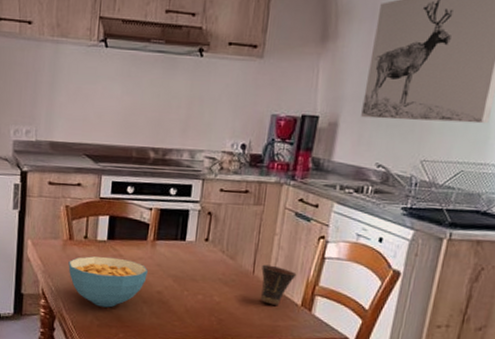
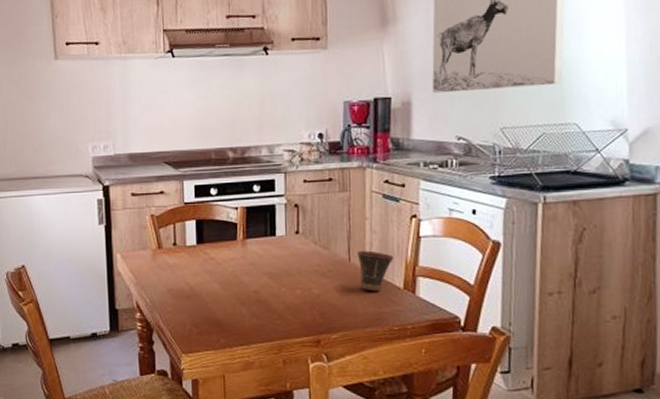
cereal bowl: present [68,256,148,308] -> none [160,261,242,314]

